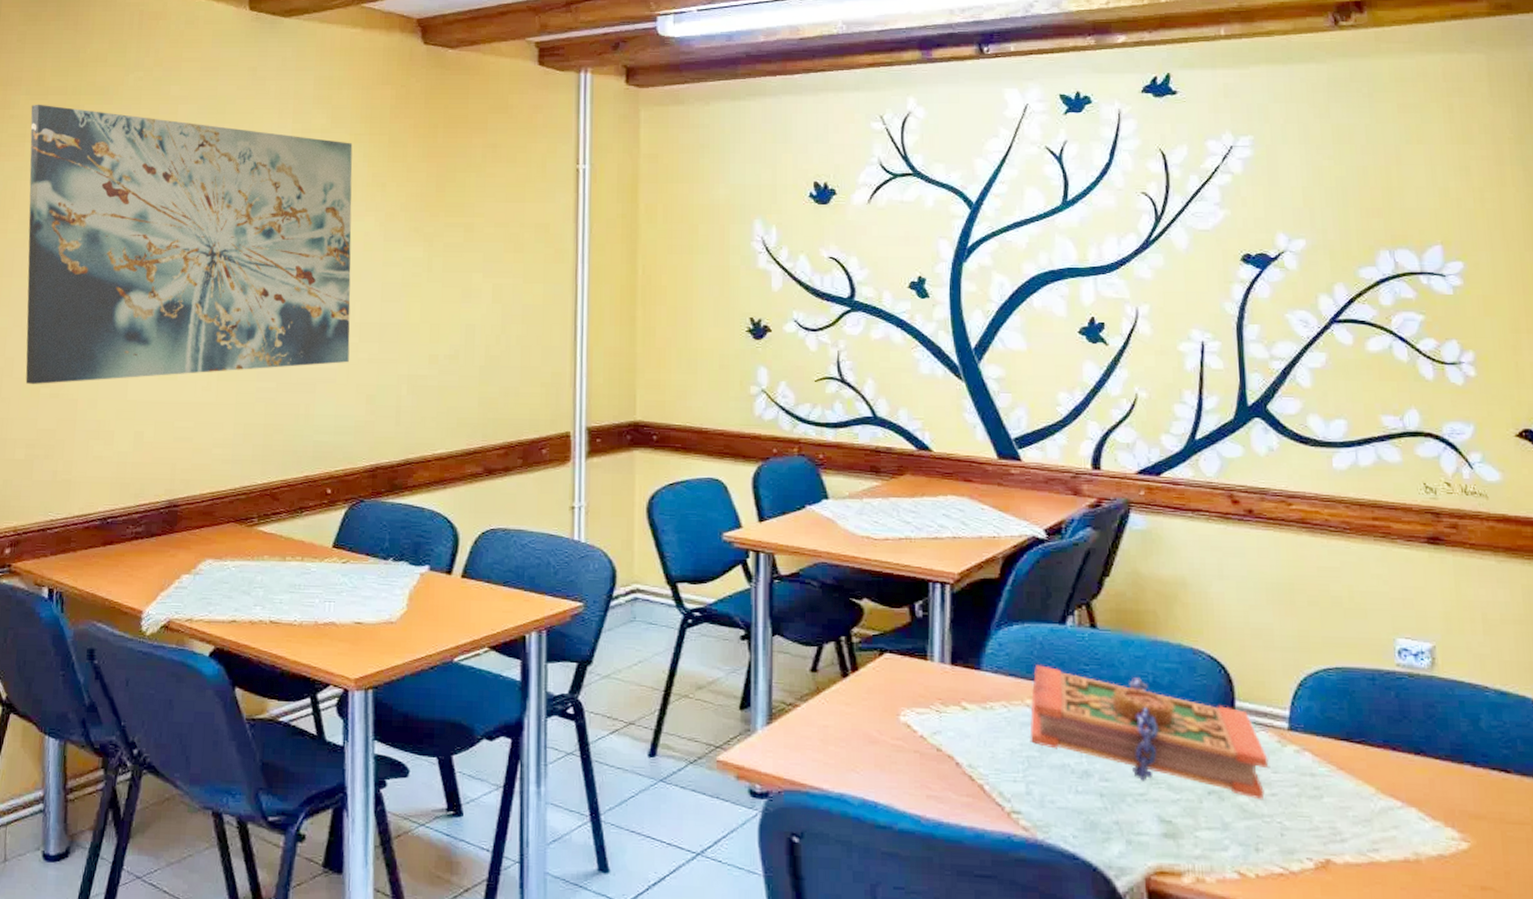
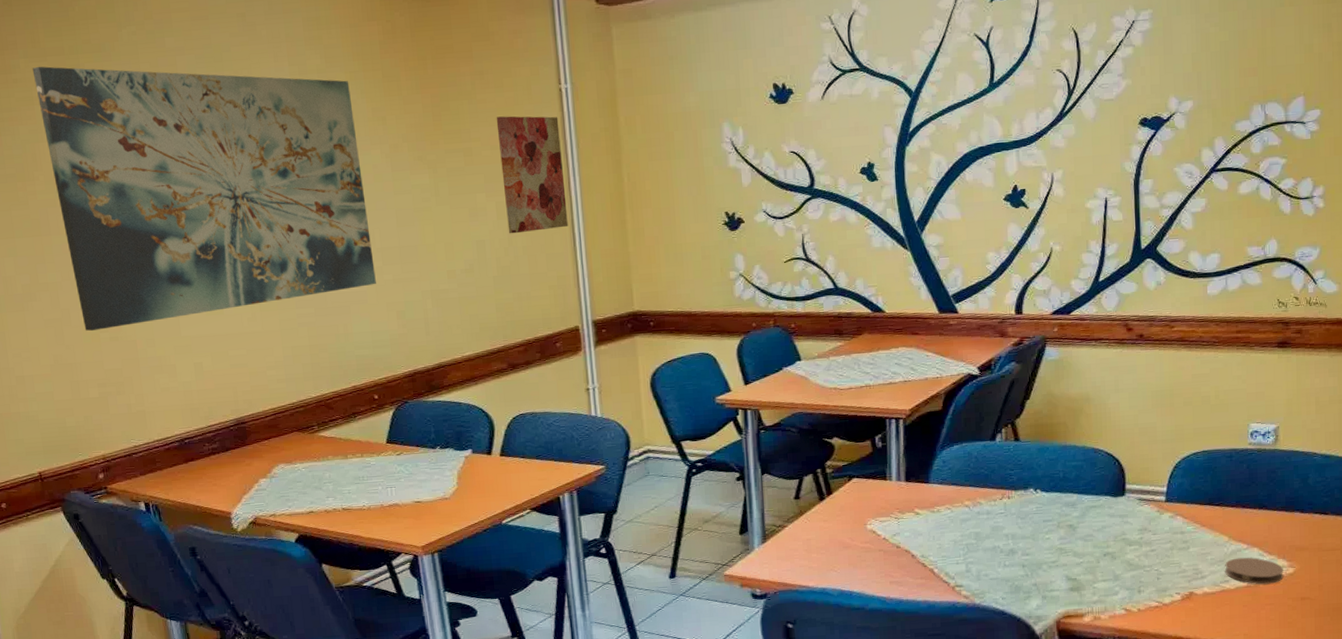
wall art: none [503,193,572,321] -> present [496,116,568,234]
book: present [1029,665,1269,801] -> none [968,474,1150,556]
coaster: none [1372,818,1455,861] -> present [1225,557,1284,585]

